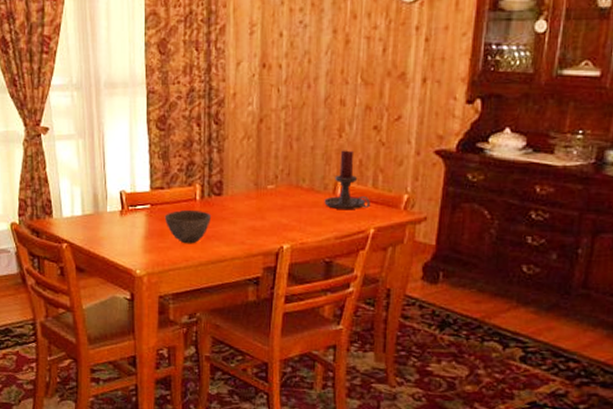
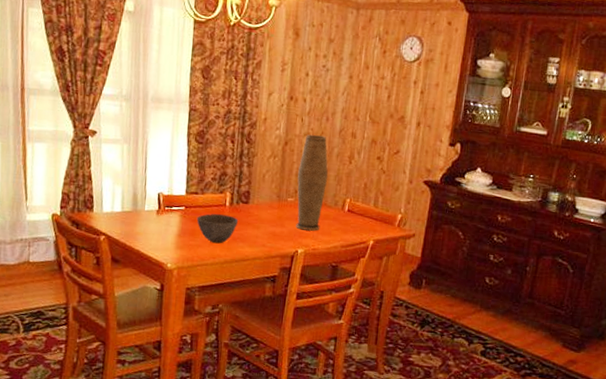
vase: none [277,107,314,222] -> present [296,134,329,231]
candle holder: present [324,150,370,209] -> none [334,174,371,224]

